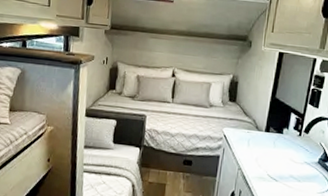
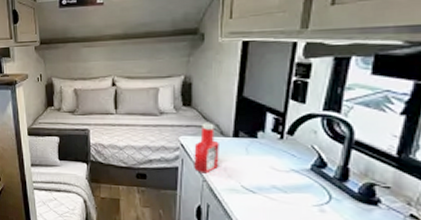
ketchup bottle: none [232,117,254,163] -> present [194,123,219,174]

